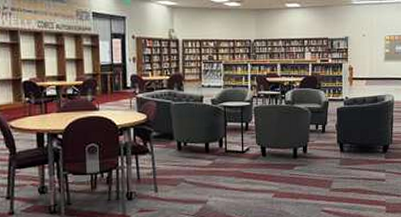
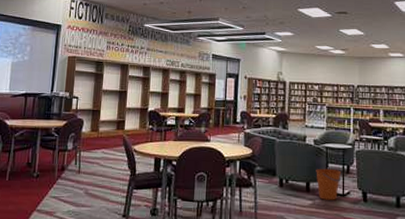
bucket: none [214,127,241,159] -> present [316,168,342,200]

